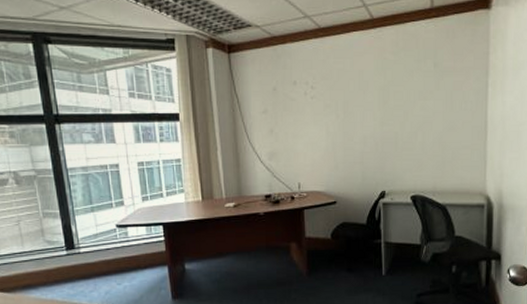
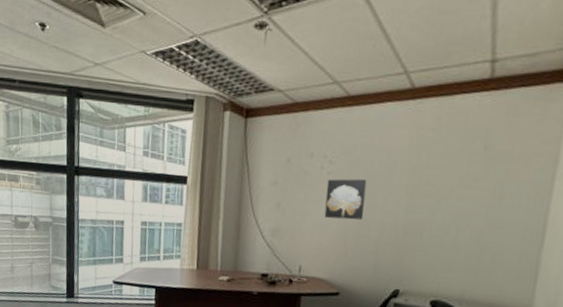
wall art: none [312,100,347,138] -> present [324,178,367,220]

